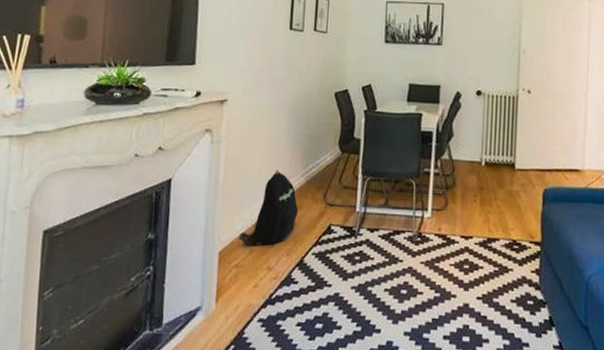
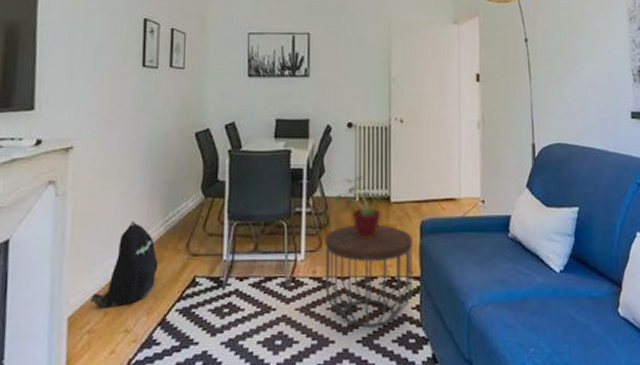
side table: none [449,188,536,286] -> present [325,224,414,328]
potted plant: none [462,142,510,202] -> present [335,176,385,238]

